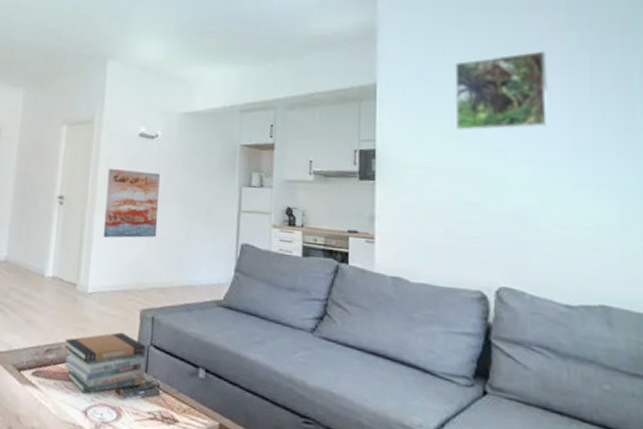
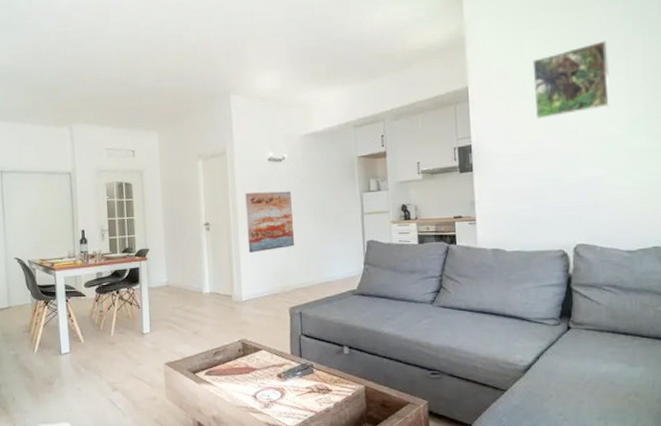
book stack: present [64,332,146,394] -> none [229,328,300,382]

